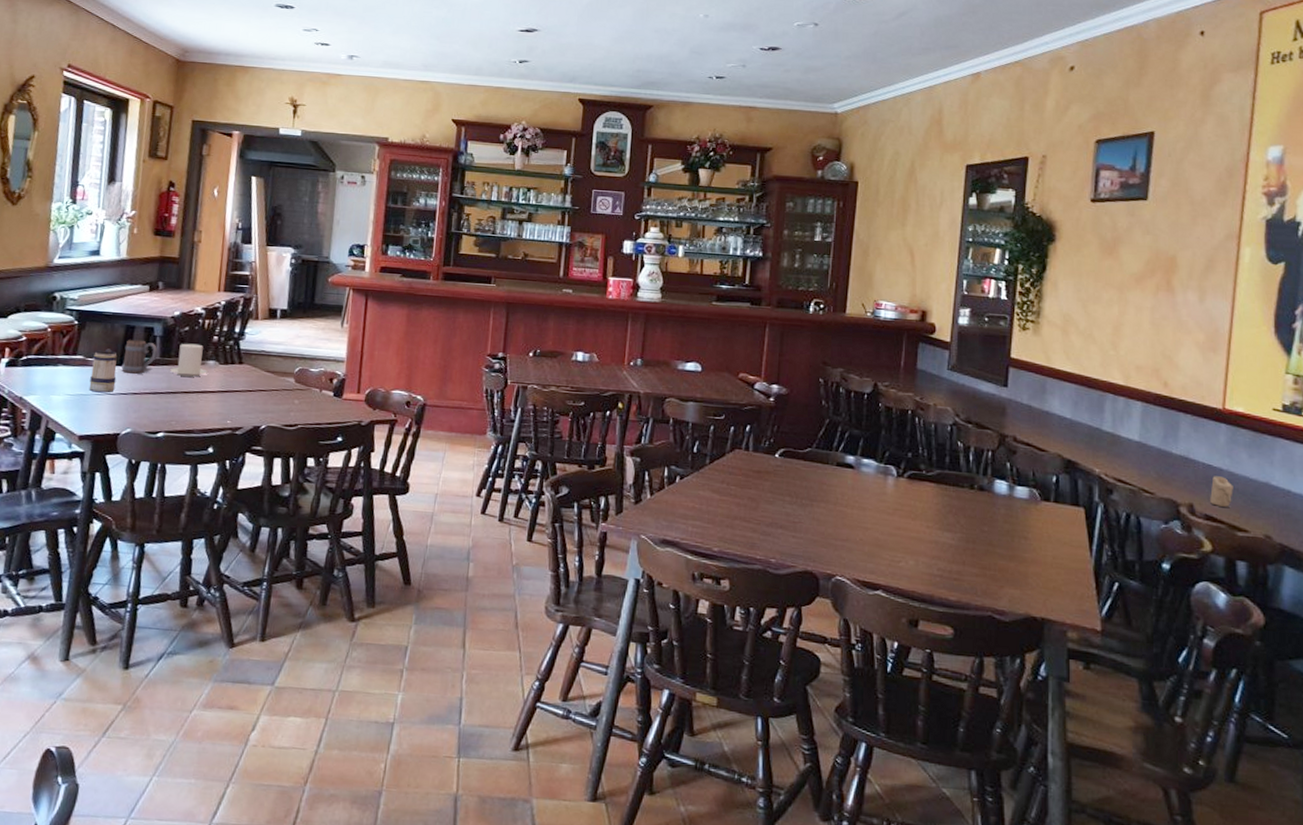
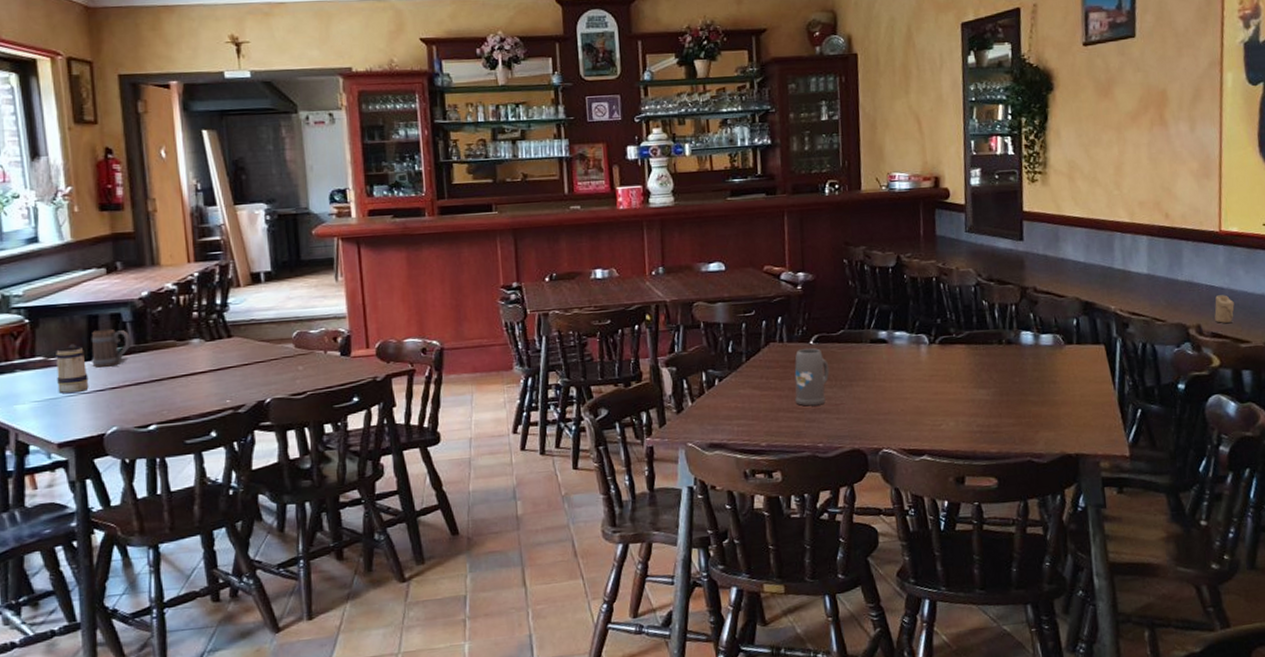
candle: present [170,343,208,377] -> none [149,323,193,361]
beer mug: none [753,460,792,520] -> present [794,348,830,407]

